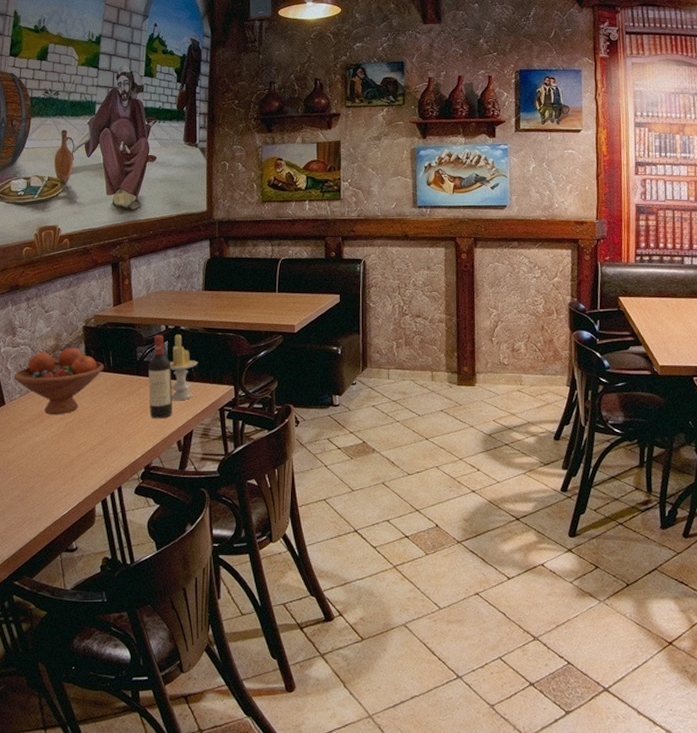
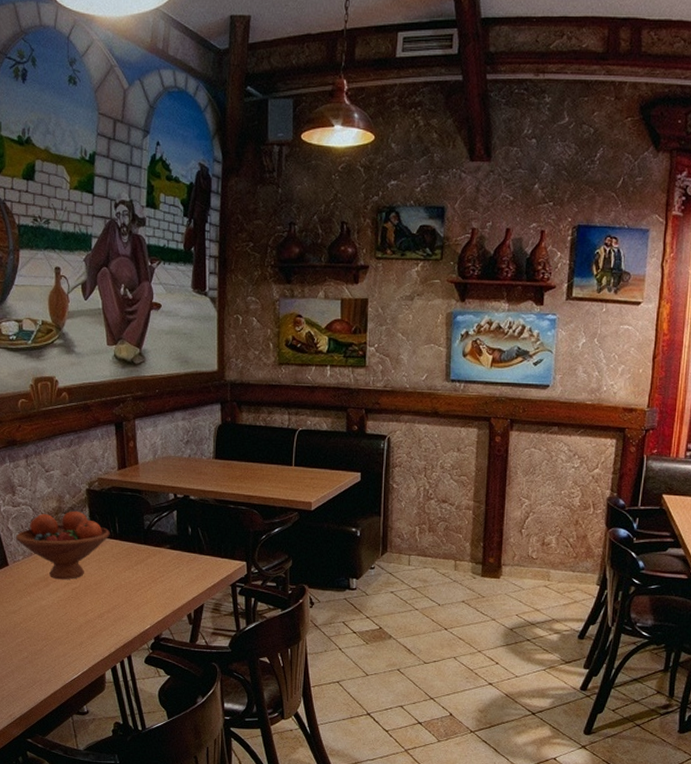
wine bottle: present [149,335,172,419] -> none [157,503,182,591]
candle: present [169,334,198,400] -> none [178,504,209,573]

